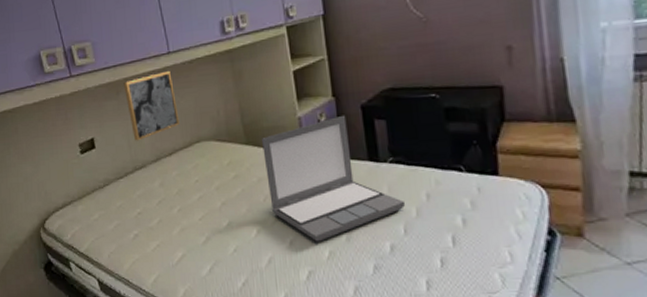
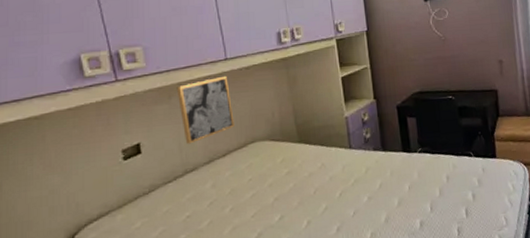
laptop: present [262,115,406,242] -> none [313,114,432,226]

